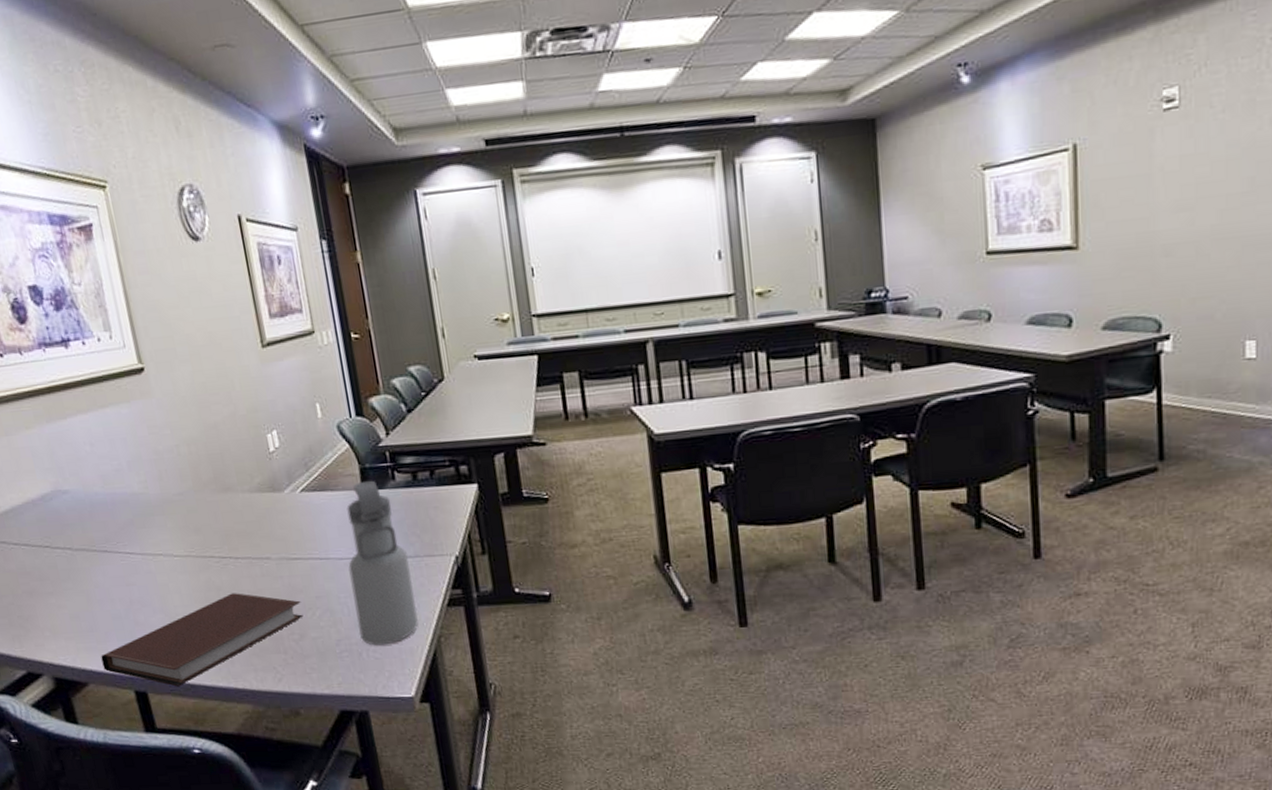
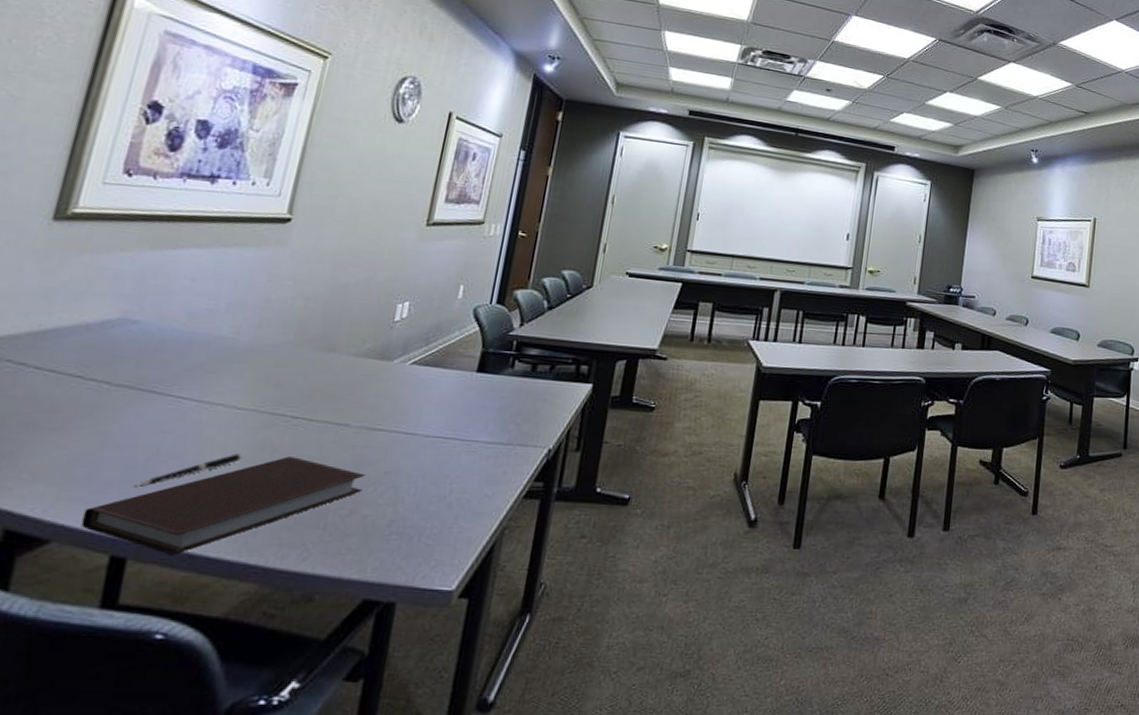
pen: none [125,596,197,633] -> present [133,453,243,486]
water bottle: present [347,480,419,646] -> none [417,364,502,532]

